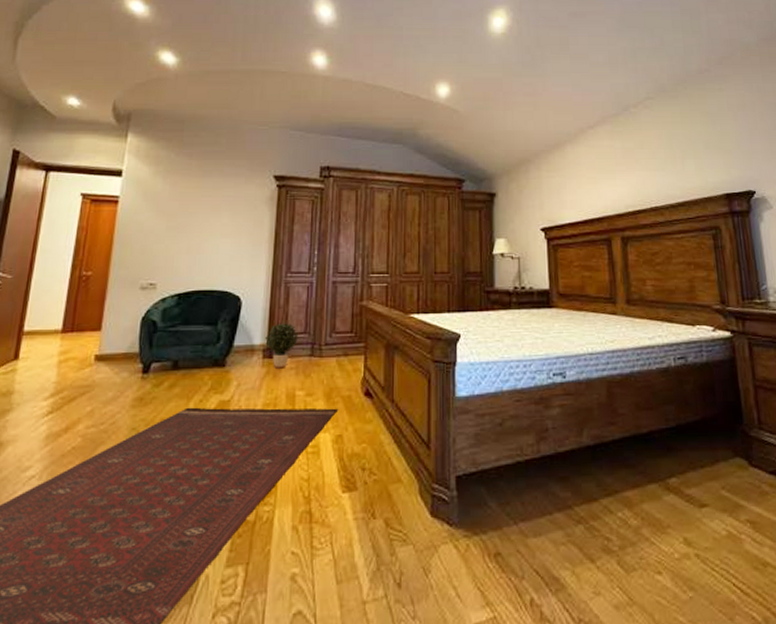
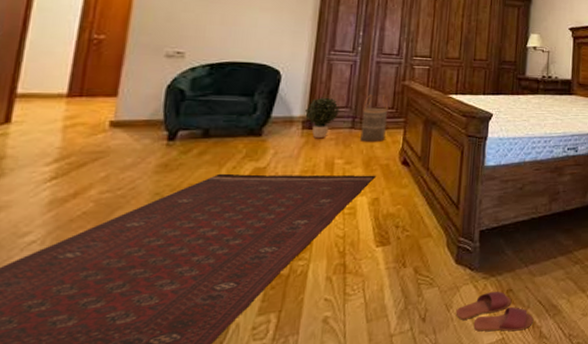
basket: none [320,318,347,372] -> present [360,94,389,143]
slippers: none [435,554,531,609] -> present [455,291,534,332]

